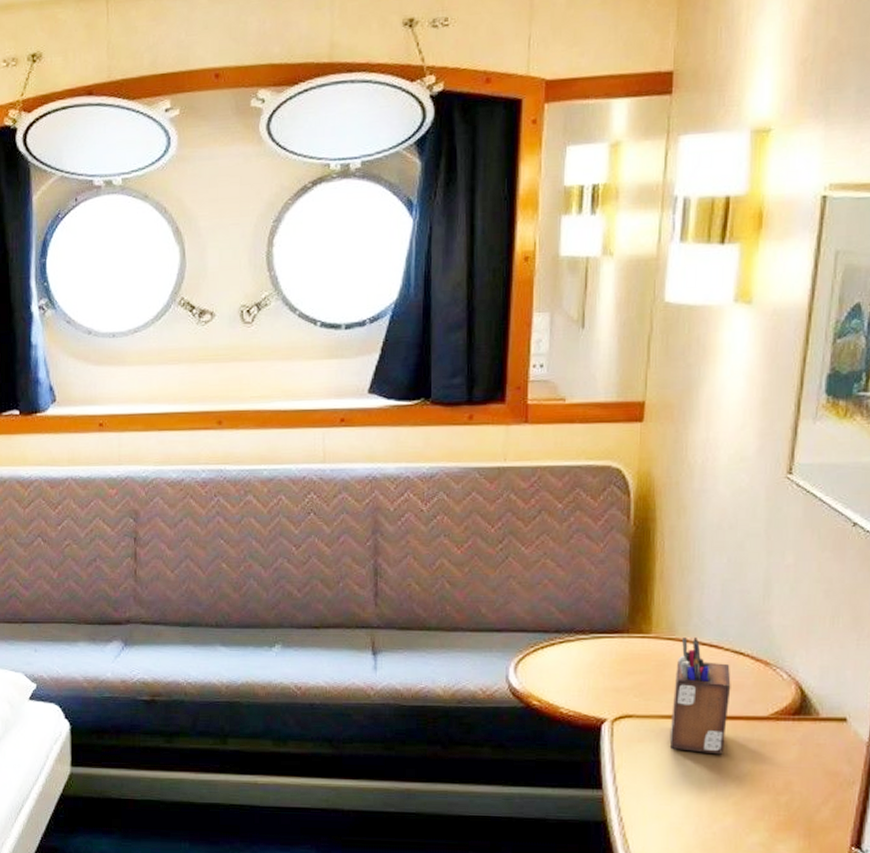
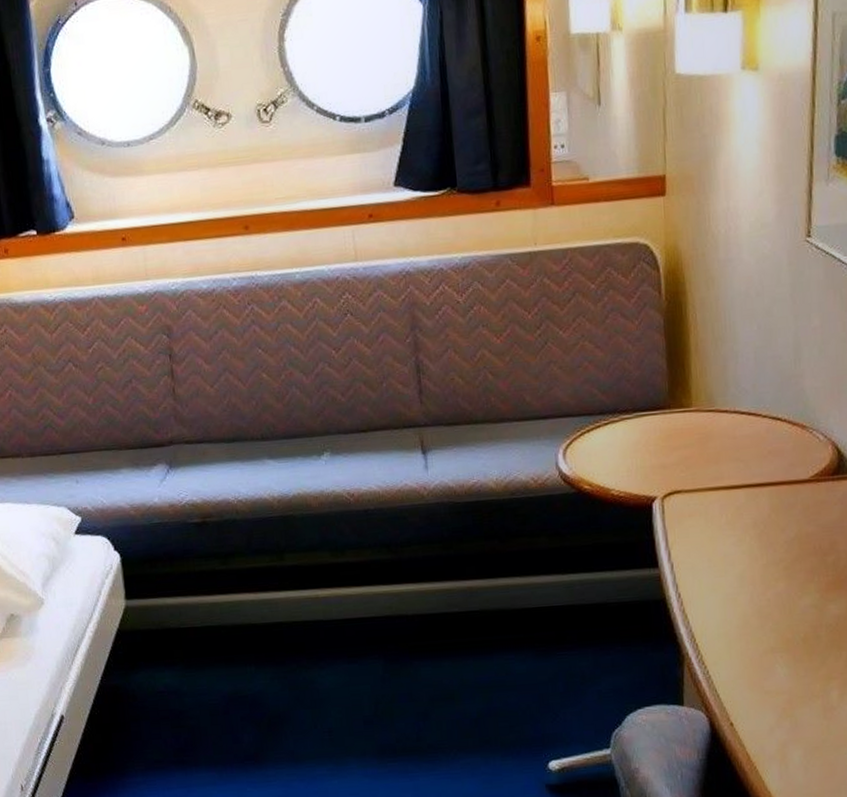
desk organizer: present [671,638,731,755] -> none [718,407,772,522]

